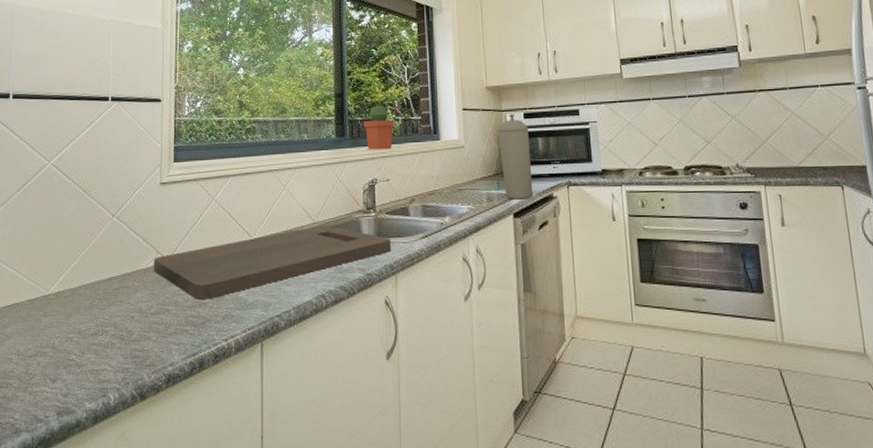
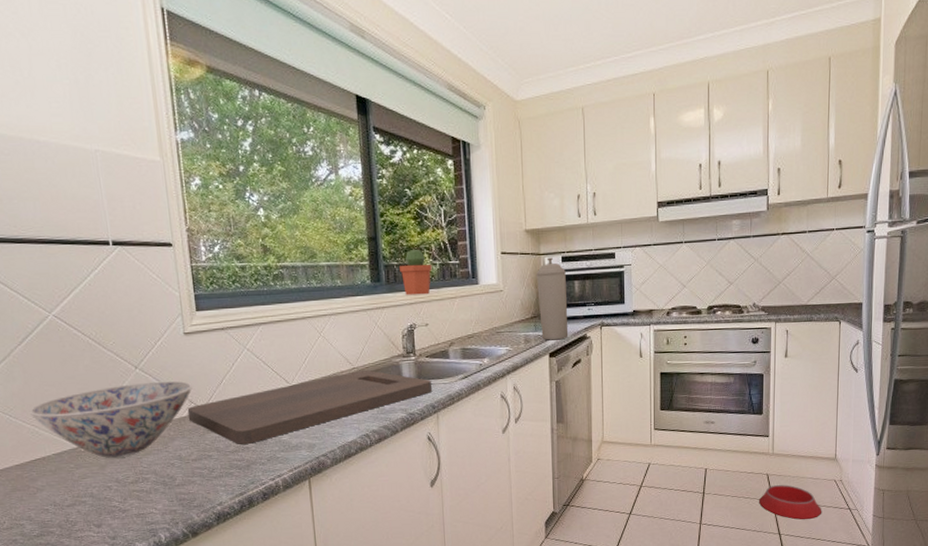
bowl: none [14,230,161,307] -> present [29,380,193,458]
pet bowl: none [773,385,859,433] -> present [759,485,822,520]

